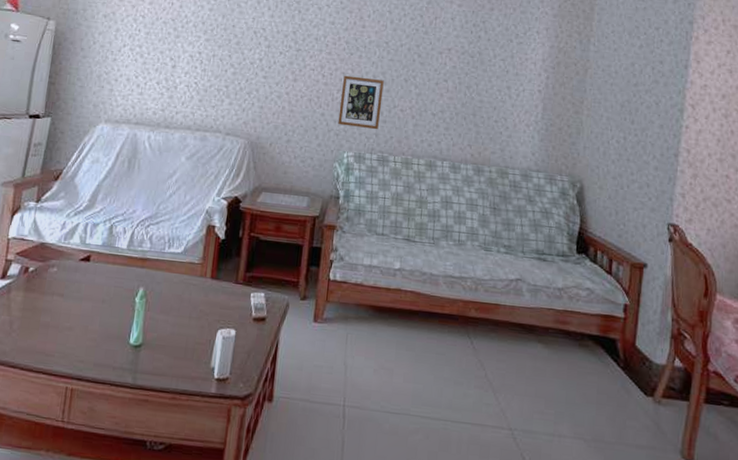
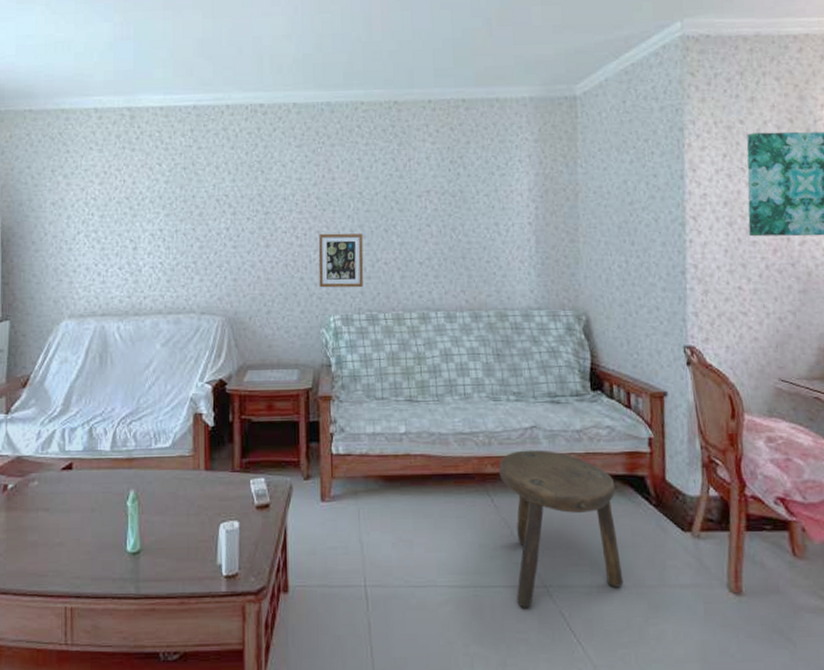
stool: none [481,299,588,447] -> present [499,449,624,608]

